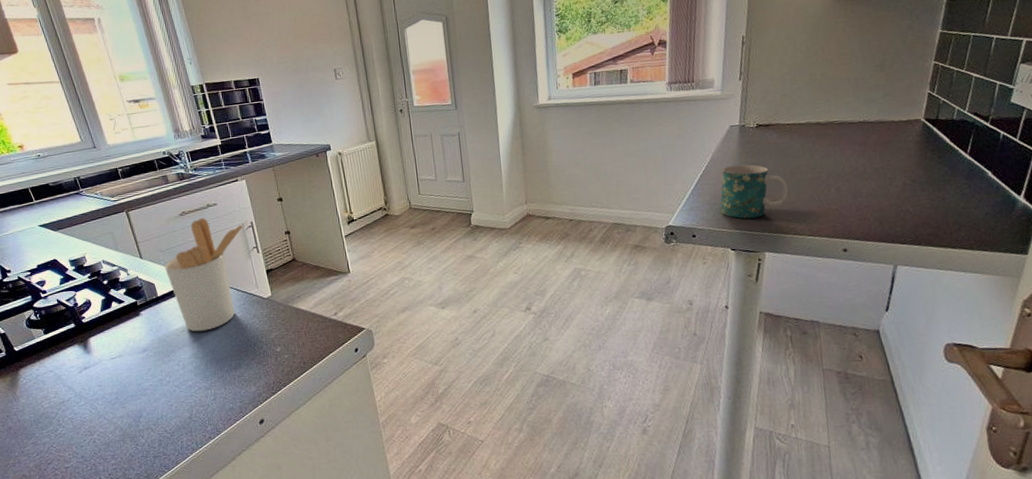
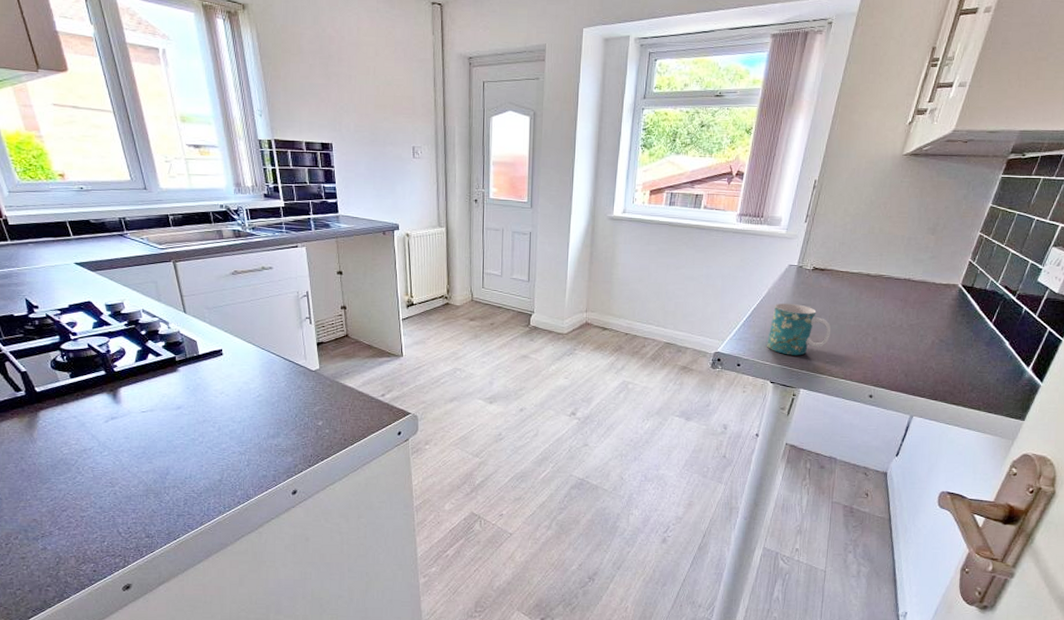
utensil holder: present [164,218,248,332] -> none [209,280,304,396]

